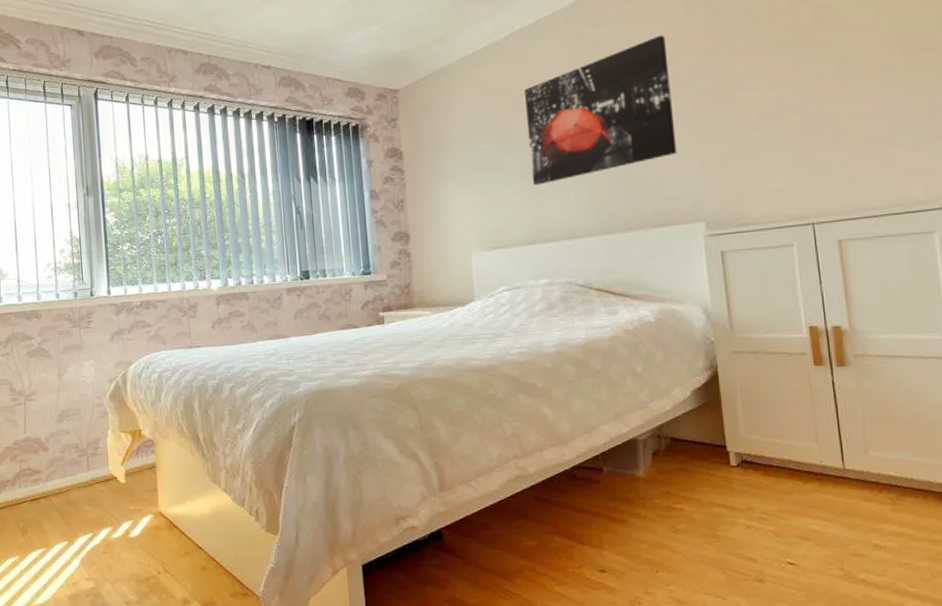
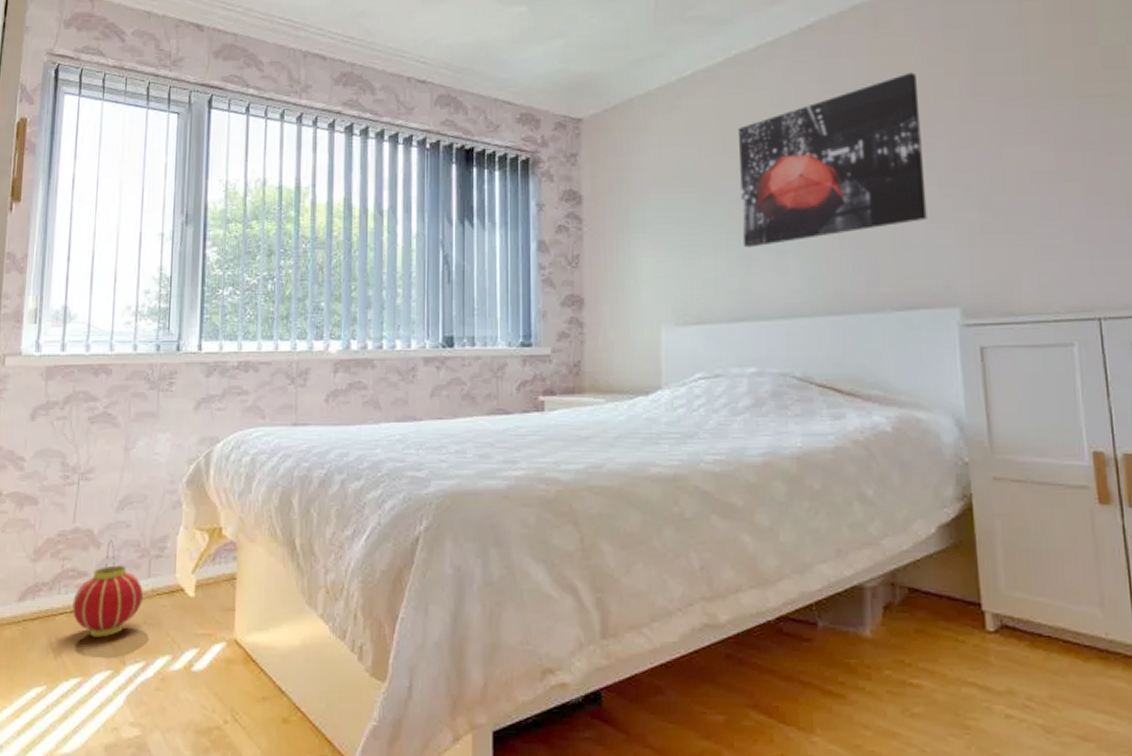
lantern: none [31,444,86,518] -> present [72,539,144,637]

